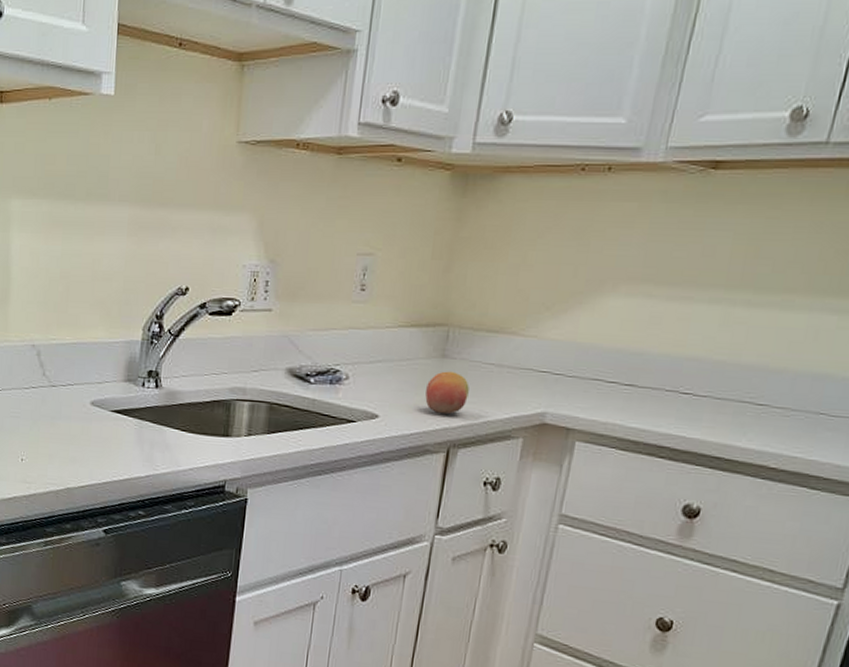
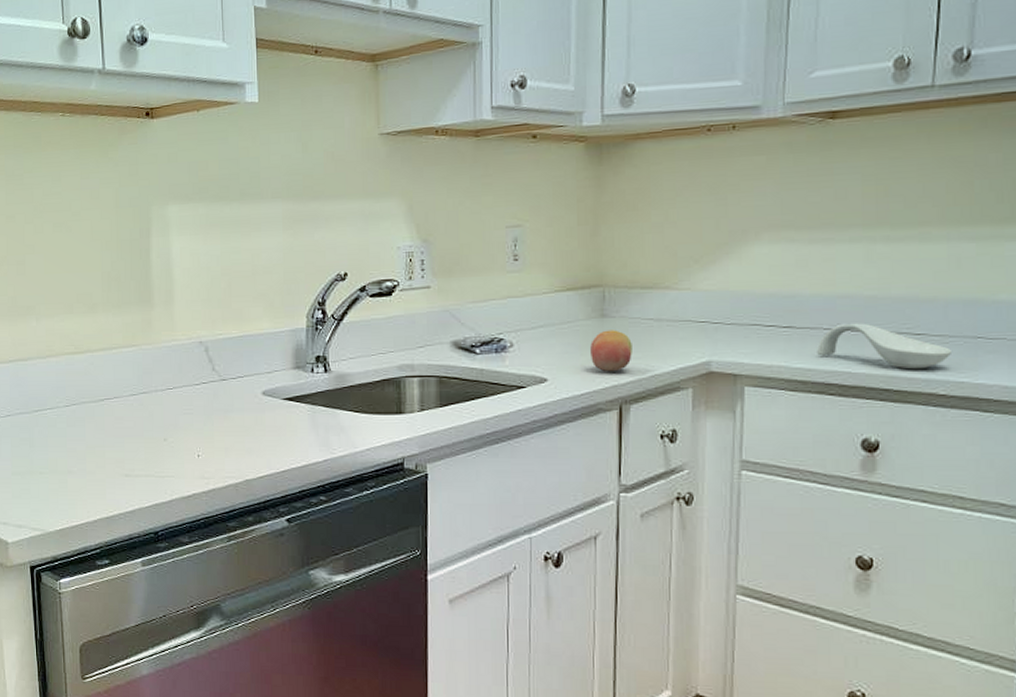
spoon rest: none [654,386,792,441] -> present [817,323,953,370]

